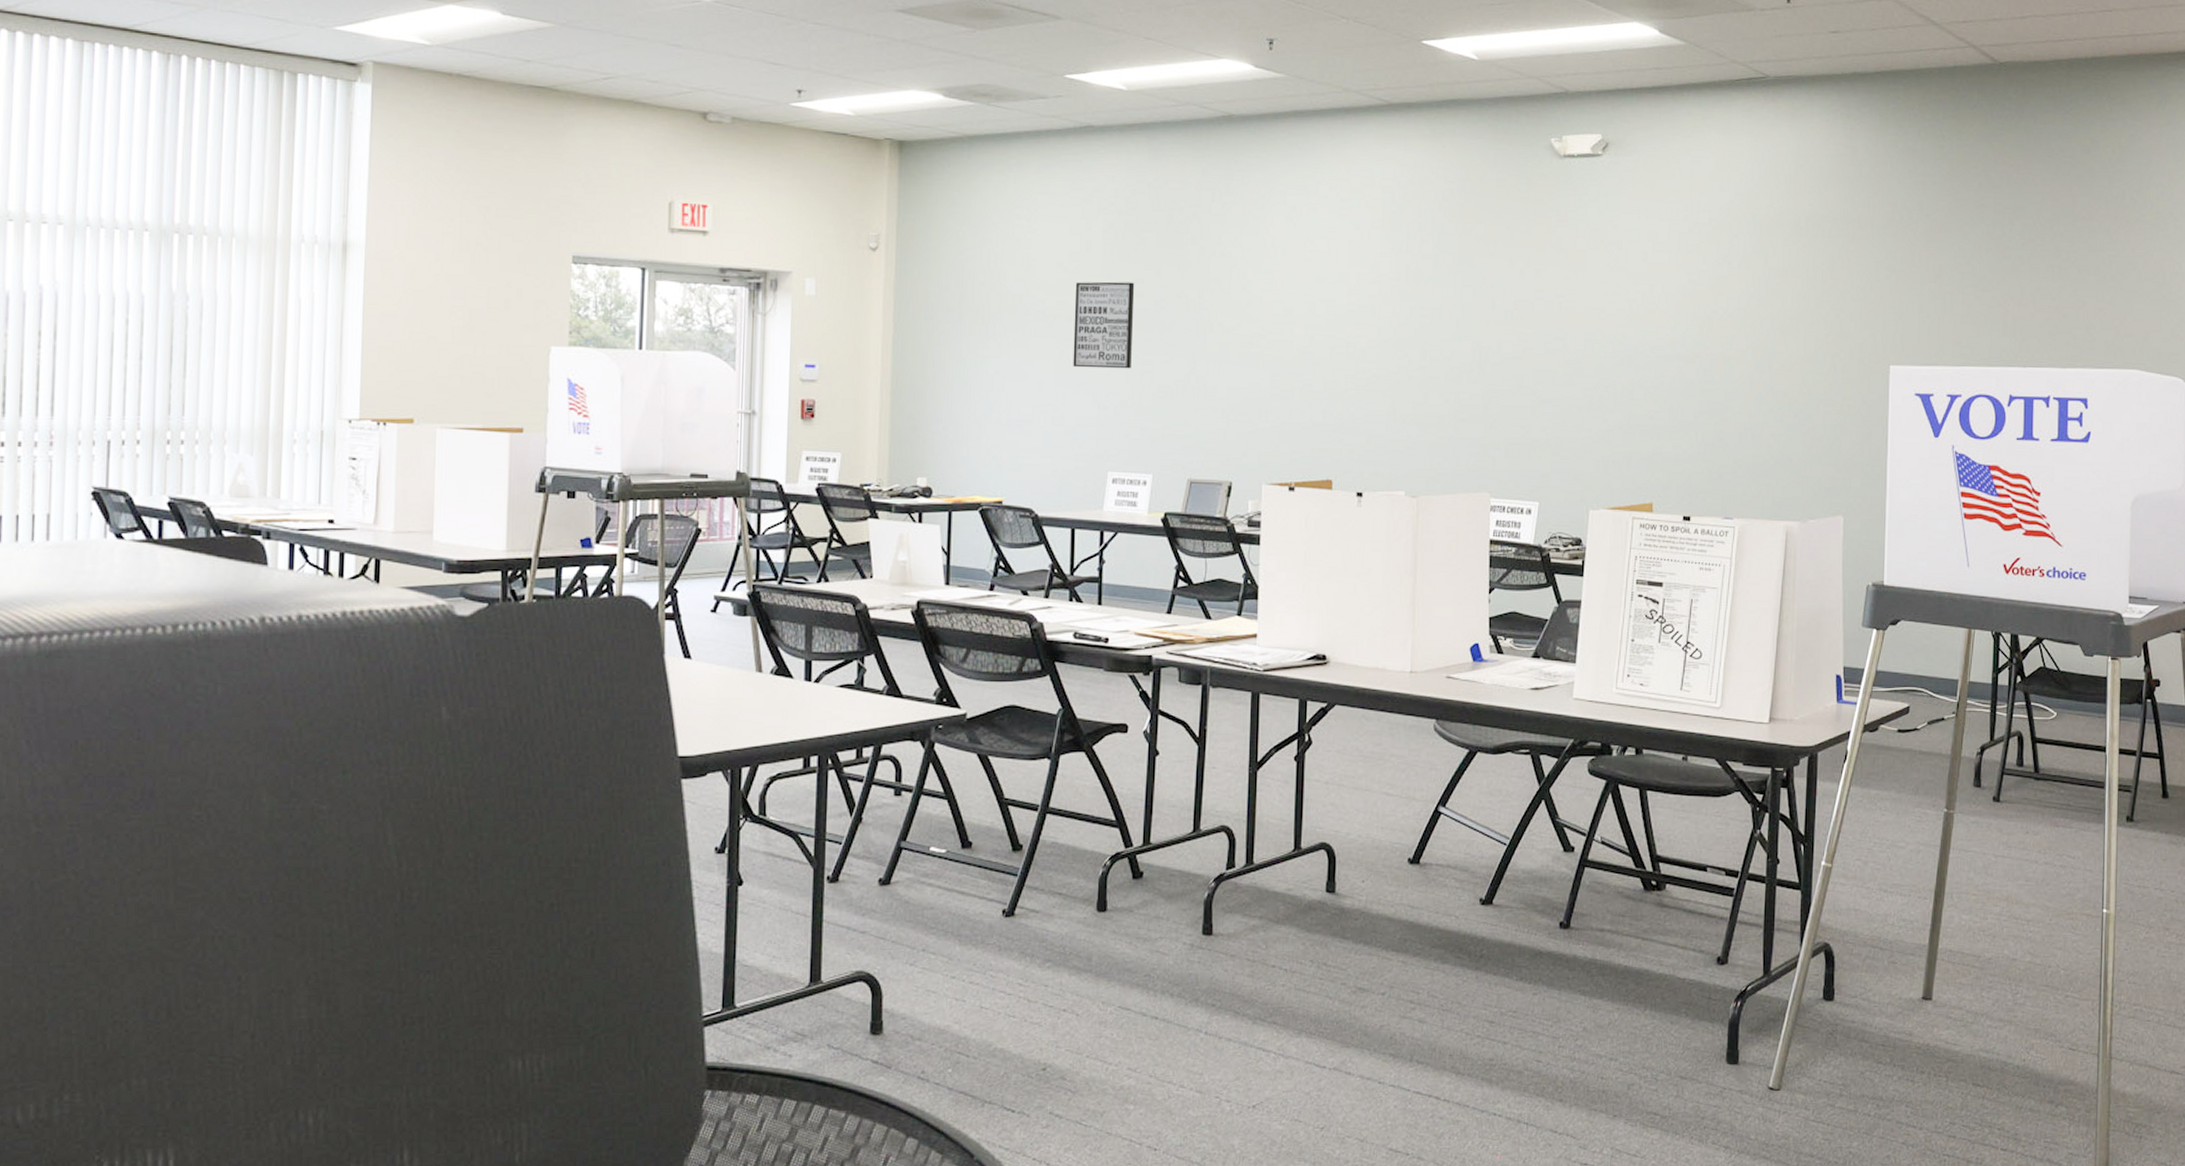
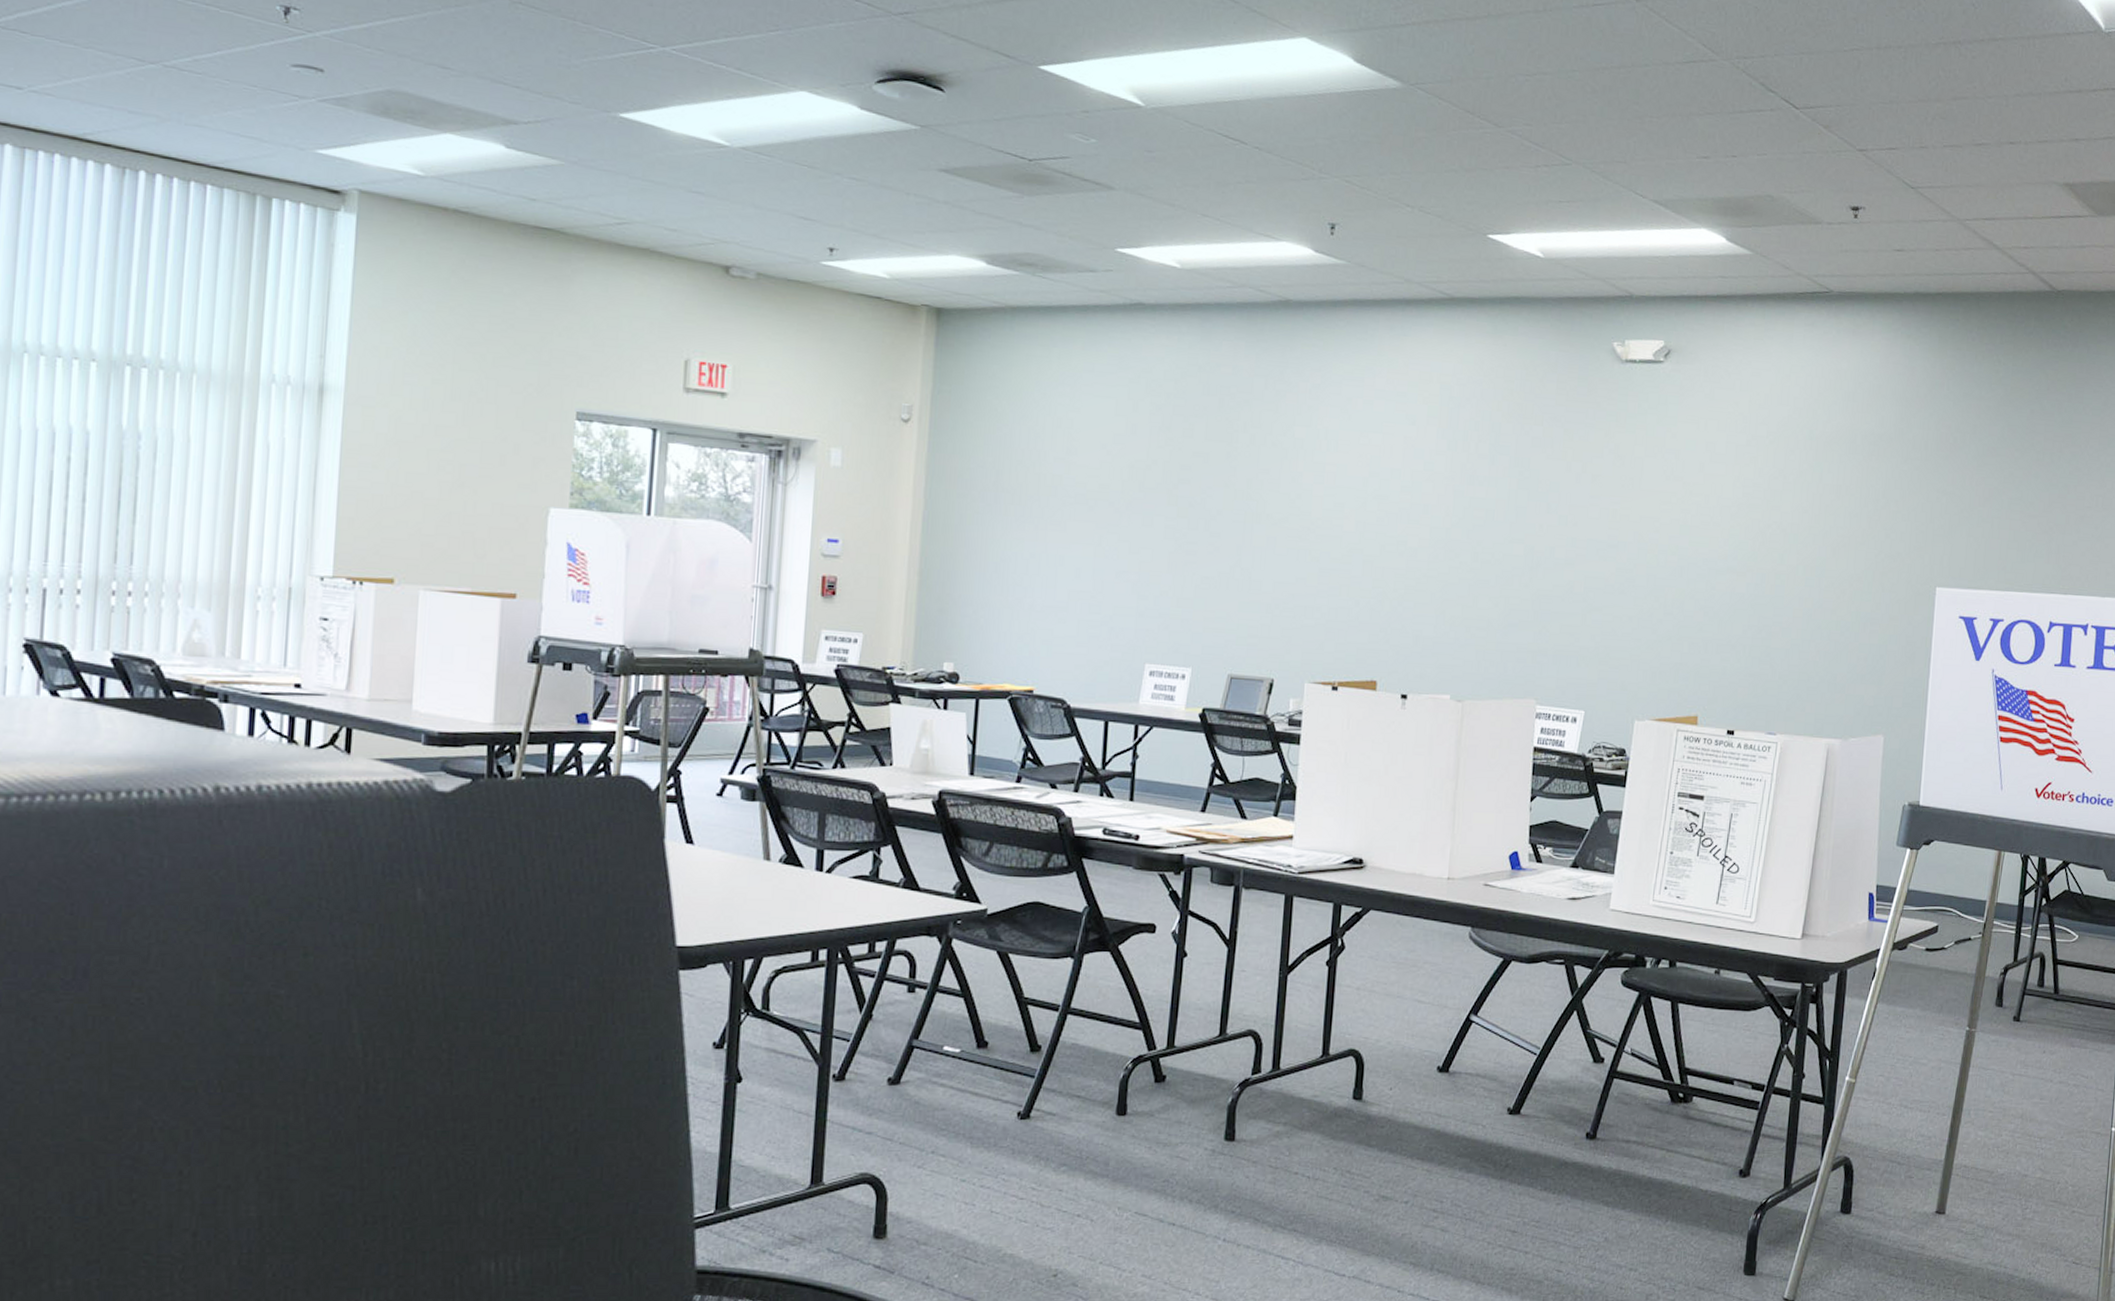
wall art: present [1073,281,1135,369] -> none [1113,465,1181,559]

